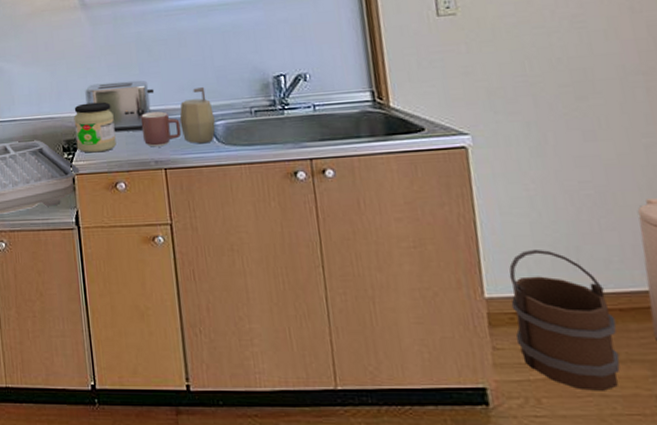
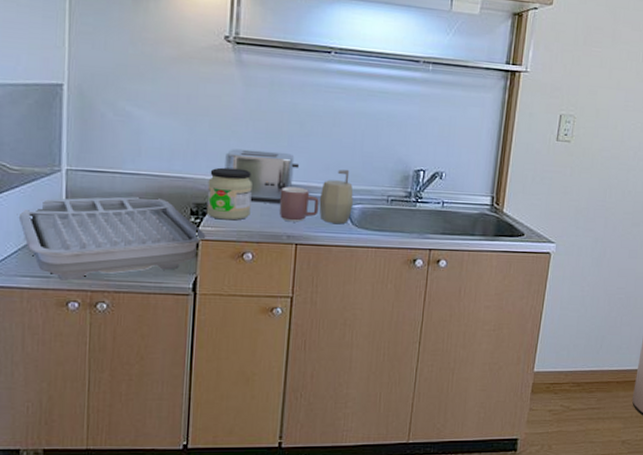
bucket: present [509,249,620,391] -> none [546,336,613,439]

